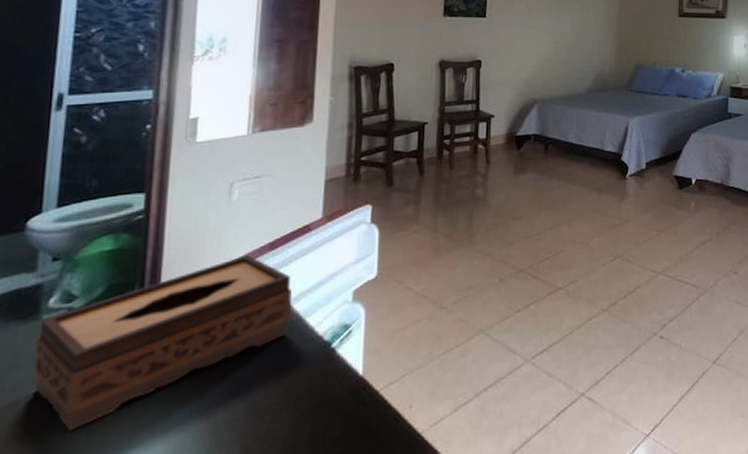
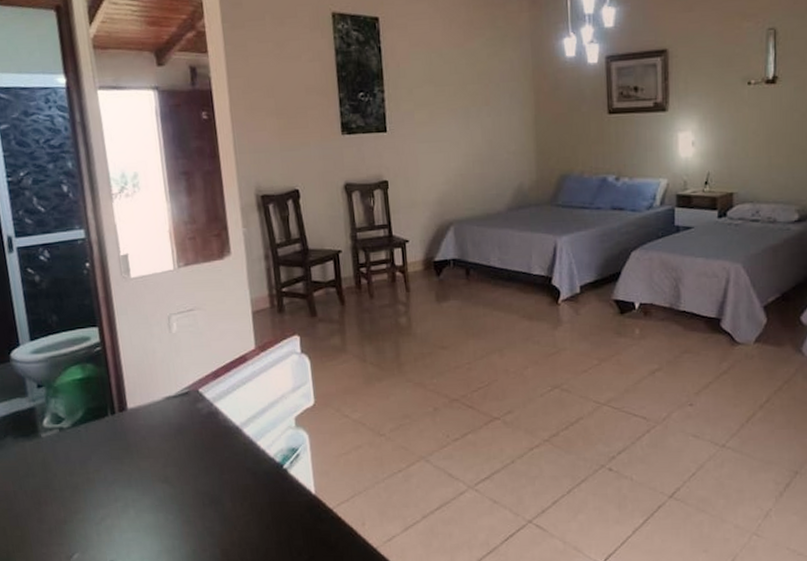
tissue box: present [33,254,292,432] -> none [40,382,243,529]

